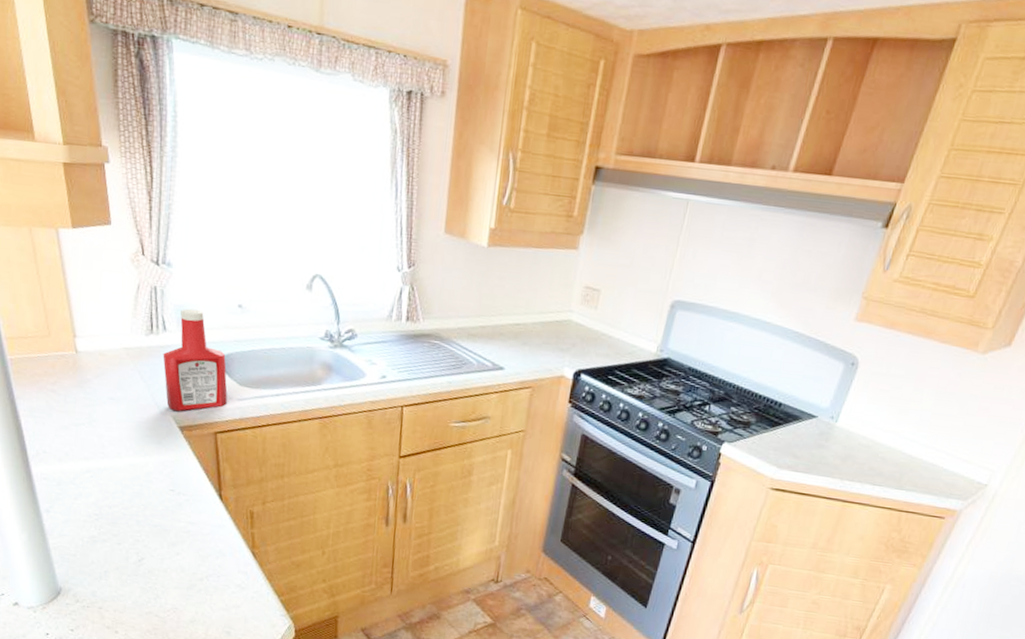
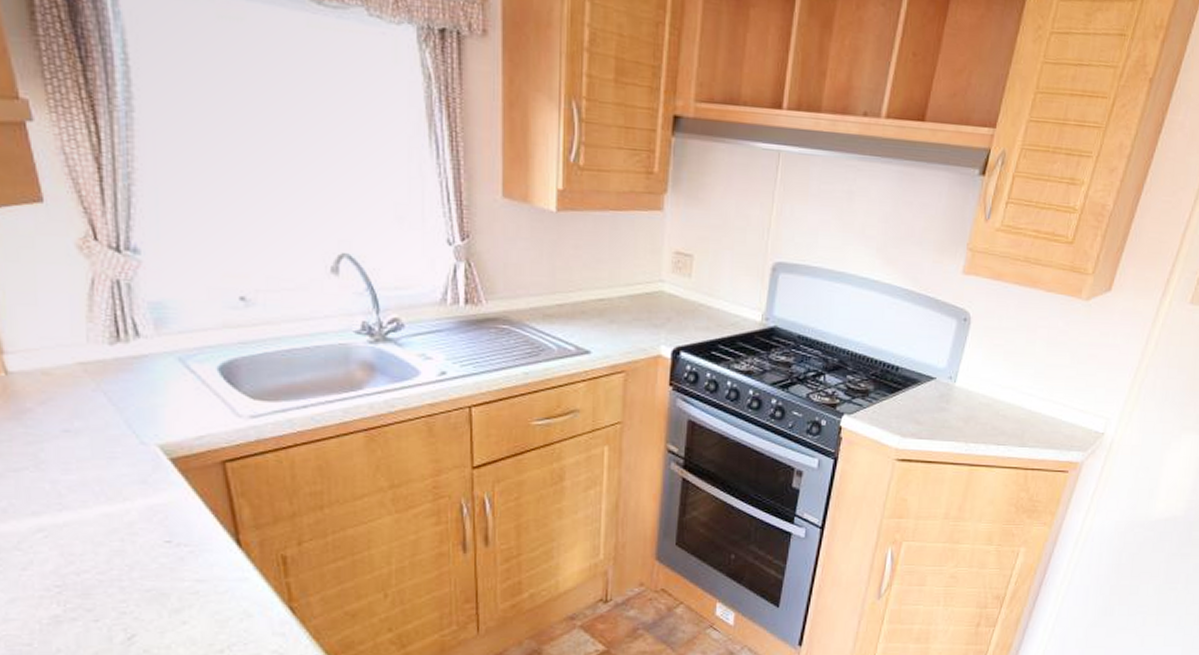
ketchup bottle: present [163,308,228,411] -> none [137,305,237,438]

